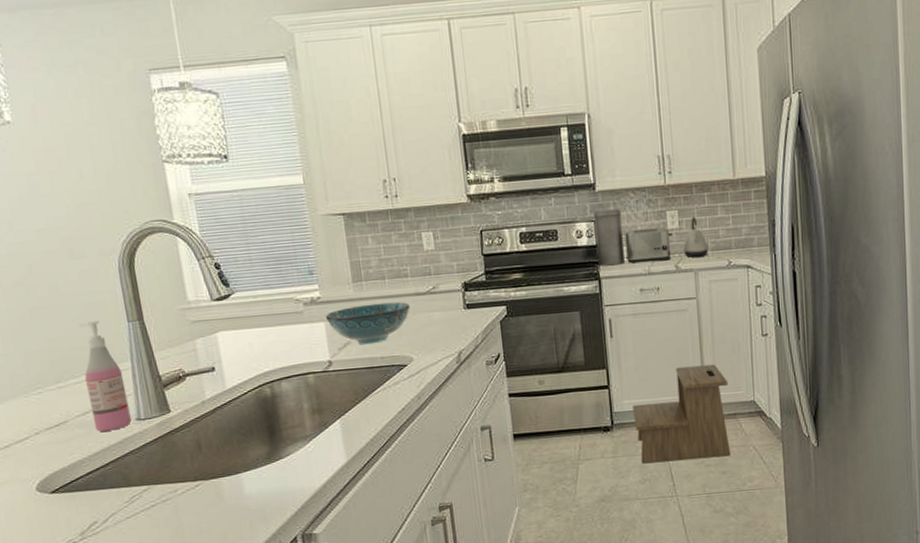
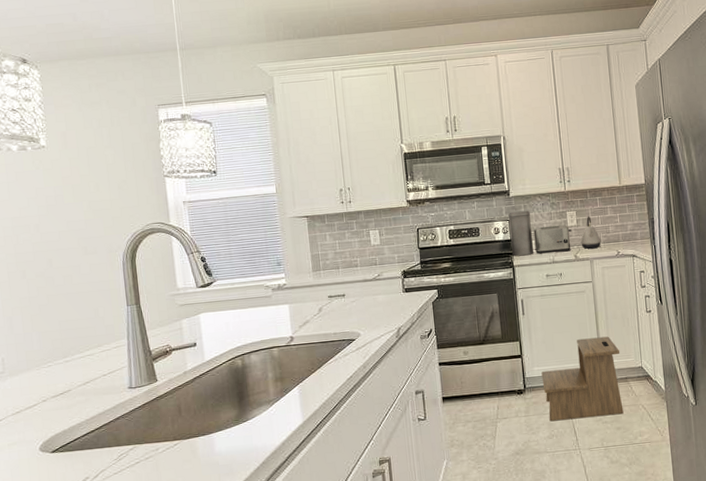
soap dispenser: present [78,321,132,432] -> none [86,305,124,399]
decorative bowl: present [325,302,410,345] -> none [289,287,359,323]

